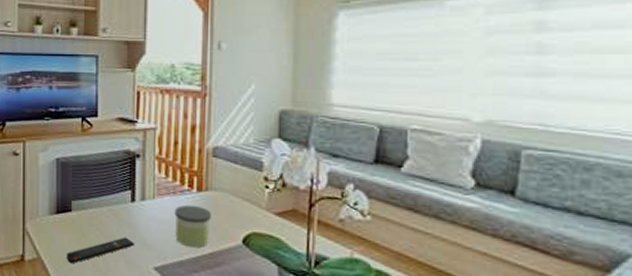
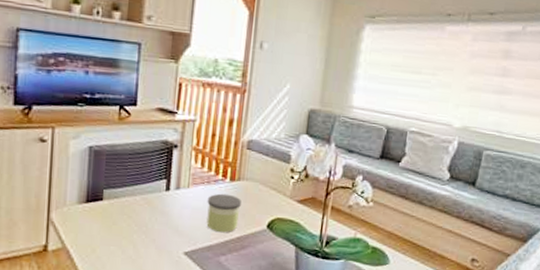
remote control: present [66,237,134,264] -> none [94,224,166,252]

